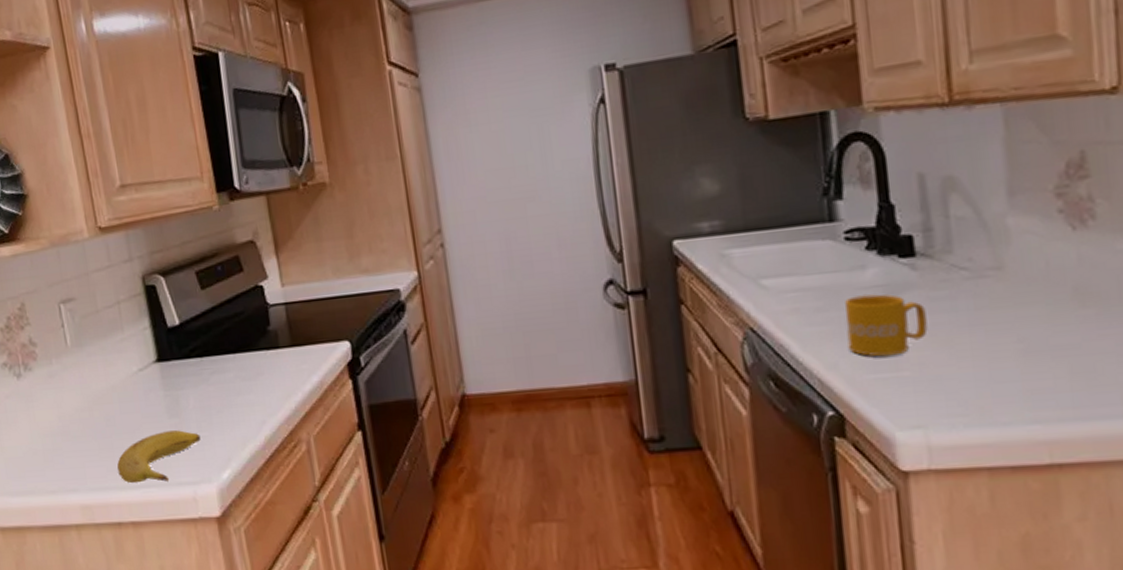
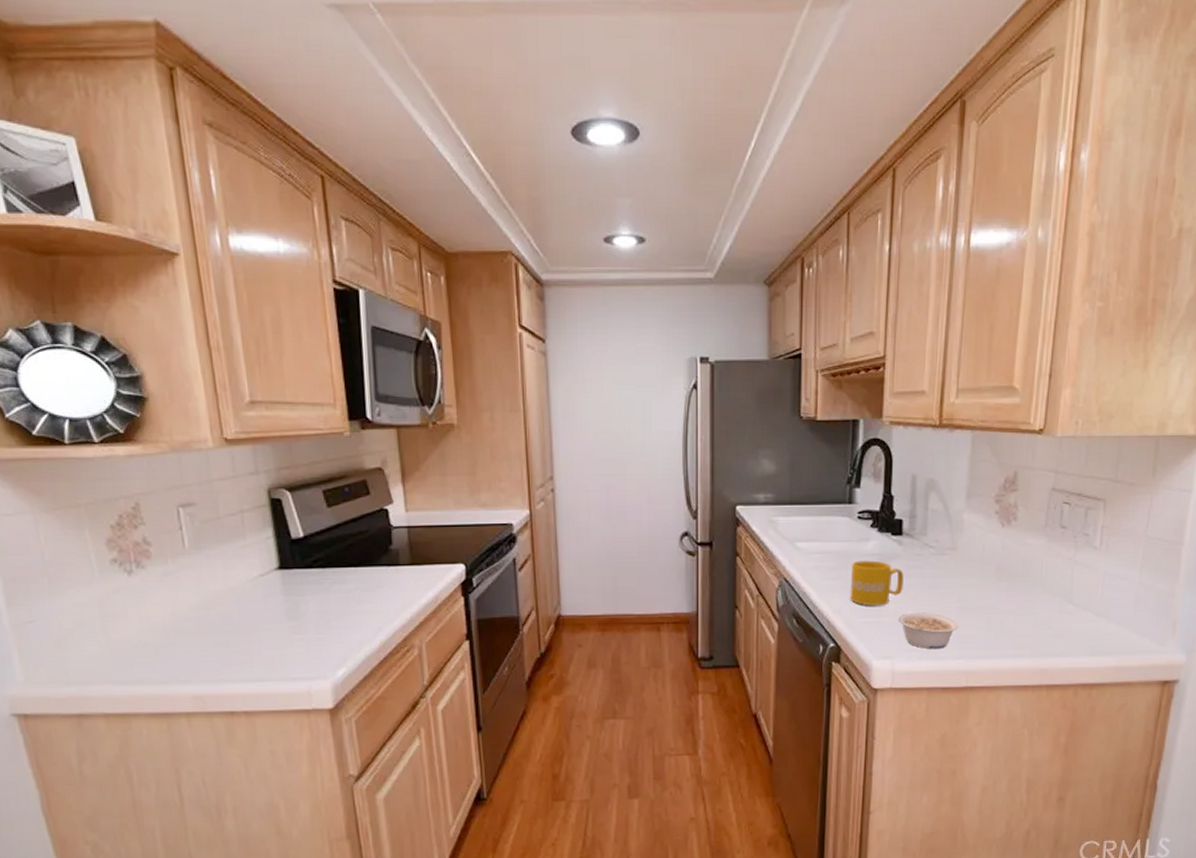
fruit: present [117,430,201,484] -> none [232,632,318,678]
legume: none [926,360,1025,413] -> present [898,612,959,650]

